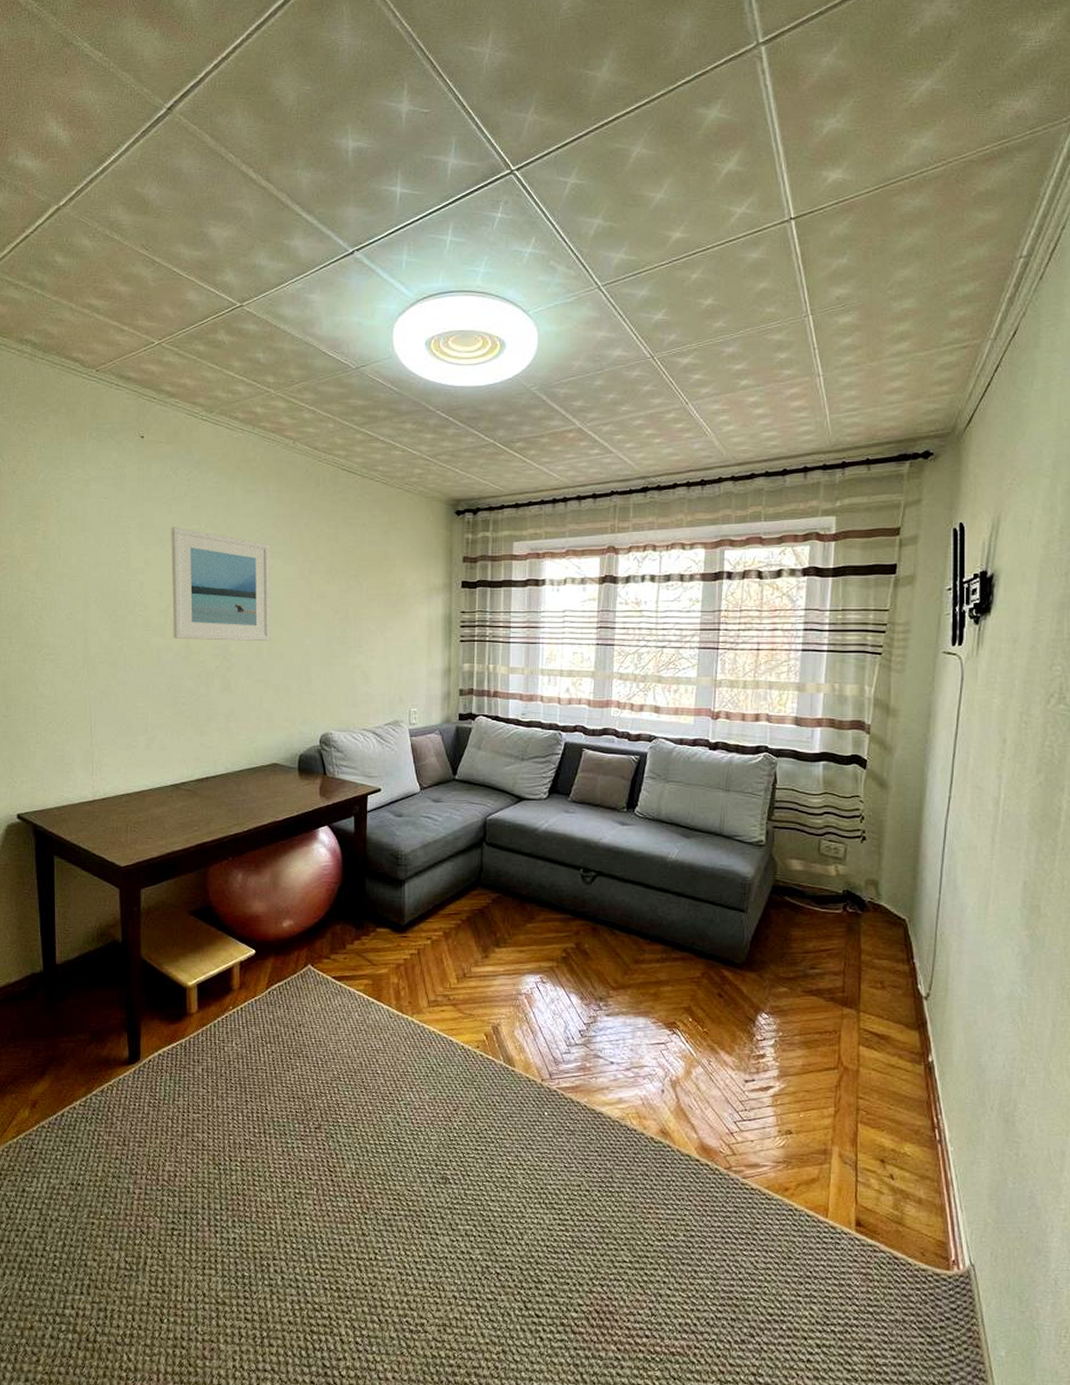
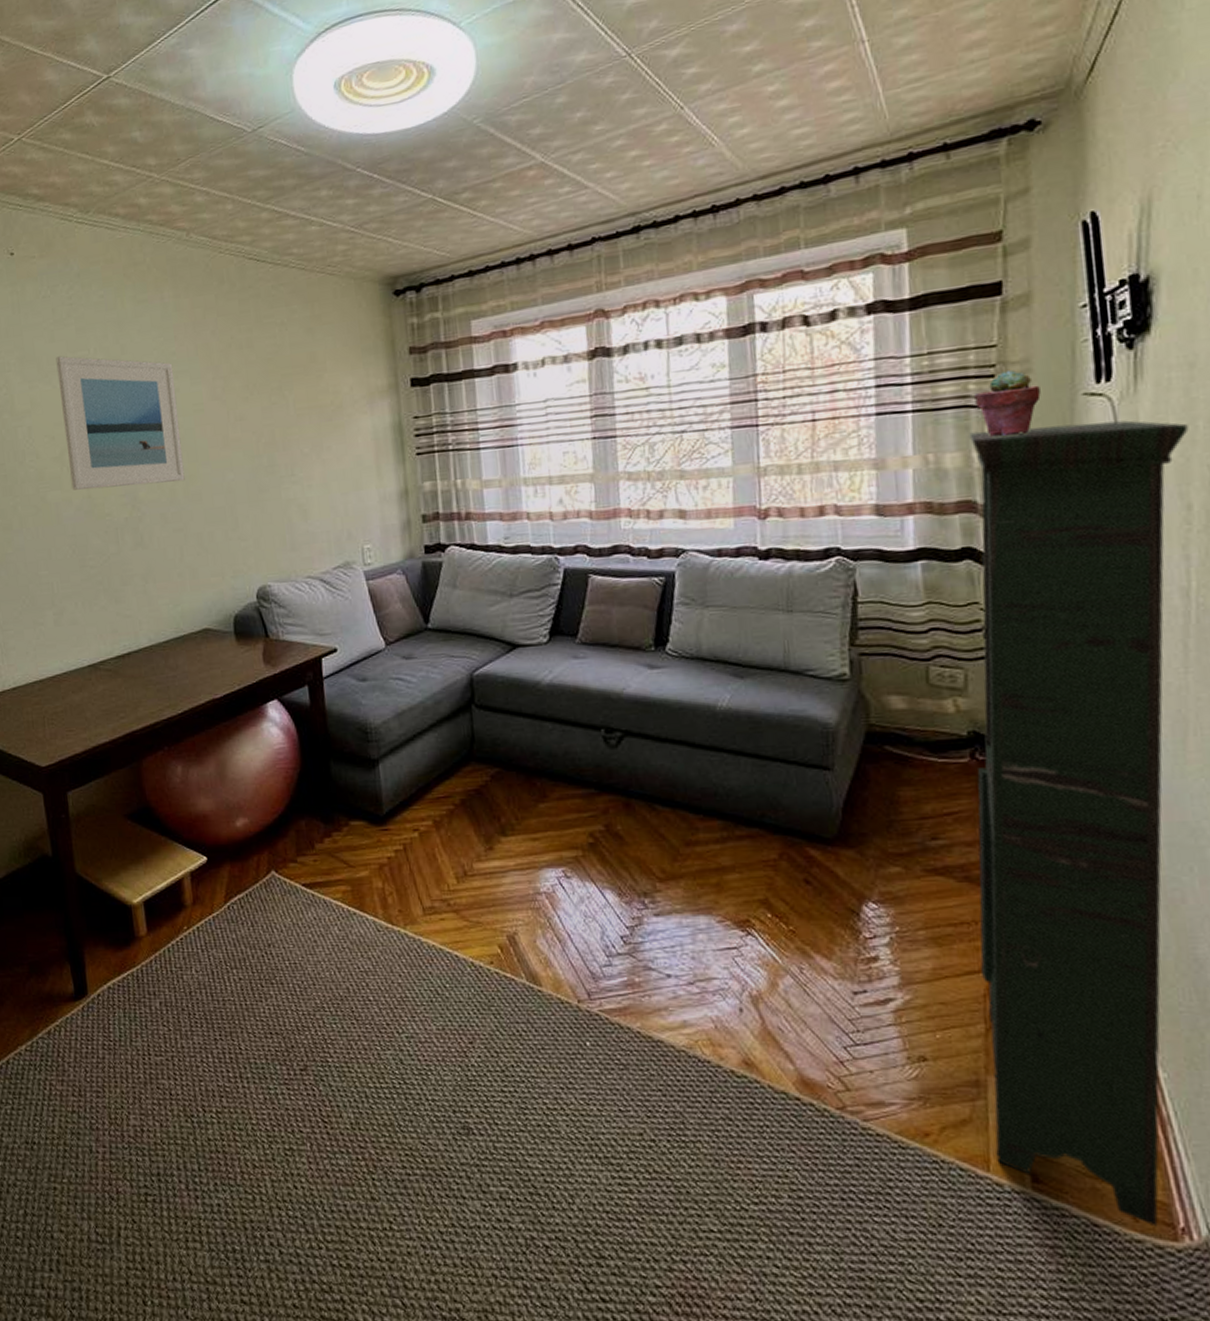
cabinet: none [833,671,1009,1260] -> present [969,420,1189,1227]
potted succulent: none [871,630,915,677] -> present [975,370,1041,437]

